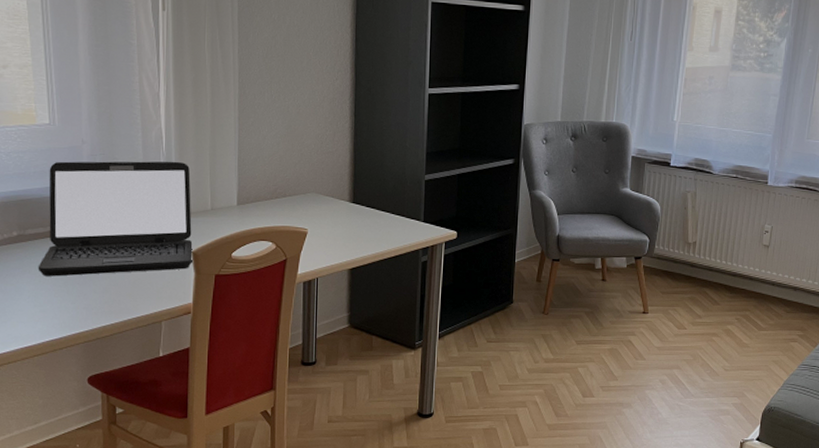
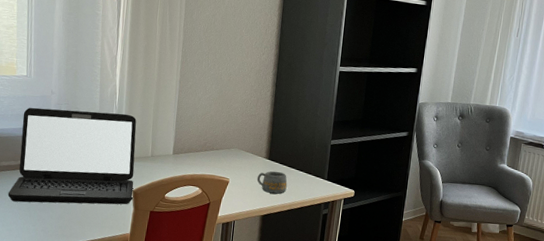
mug: none [340,216,377,243] -> present [257,171,288,194]

